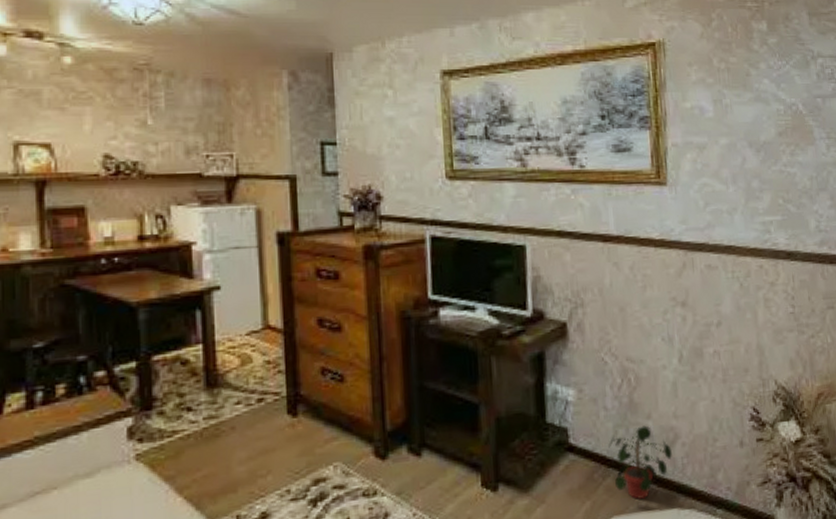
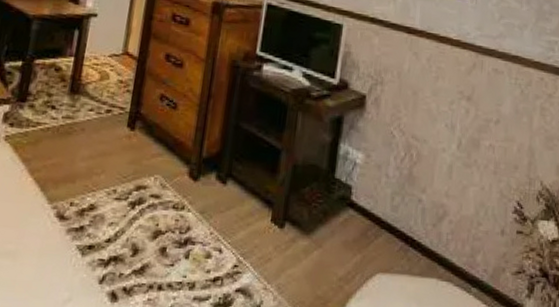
potted plant: present [608,425,672,499] -> none [384,197,439,263]

